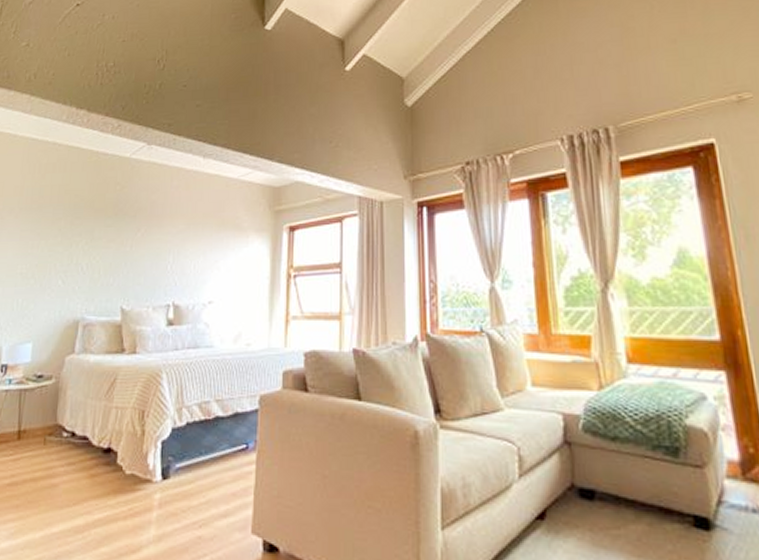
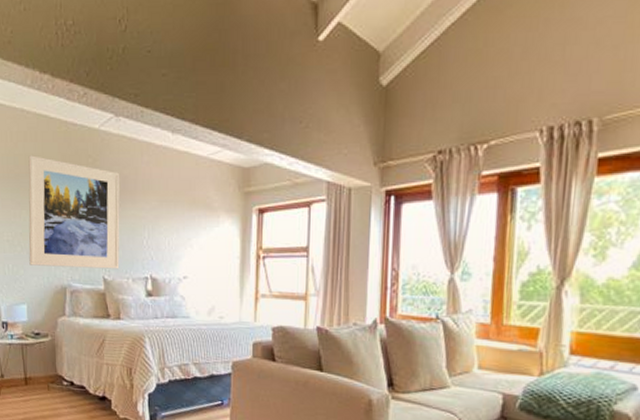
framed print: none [41,185,148,299] -> present [28,155,120,269]

